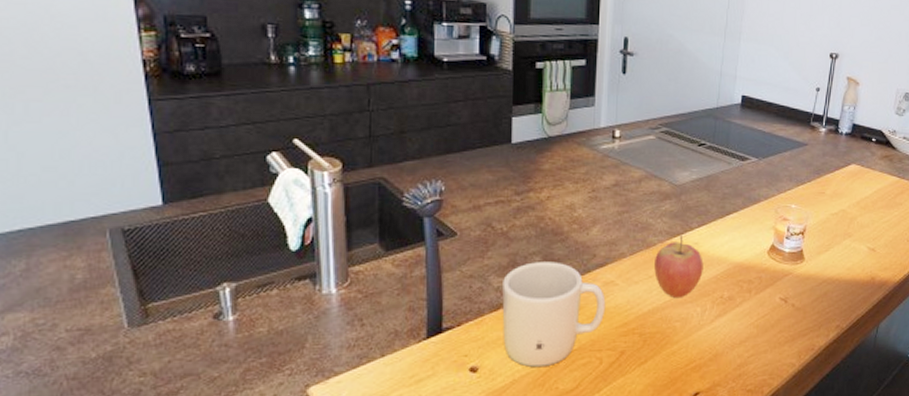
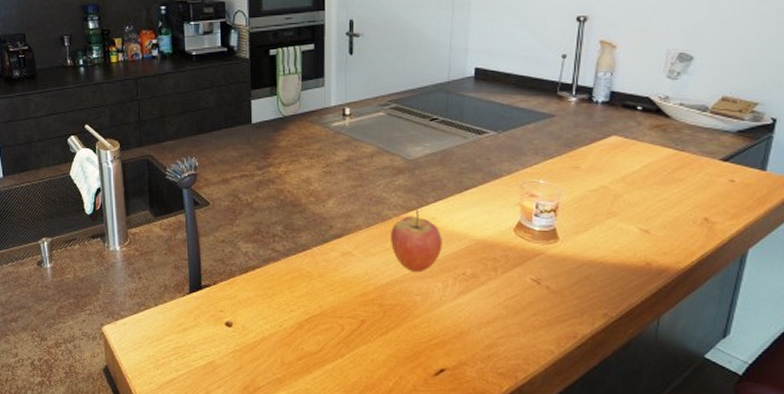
mug: present [502,262,606,368] -> none [250,231,345,328]

